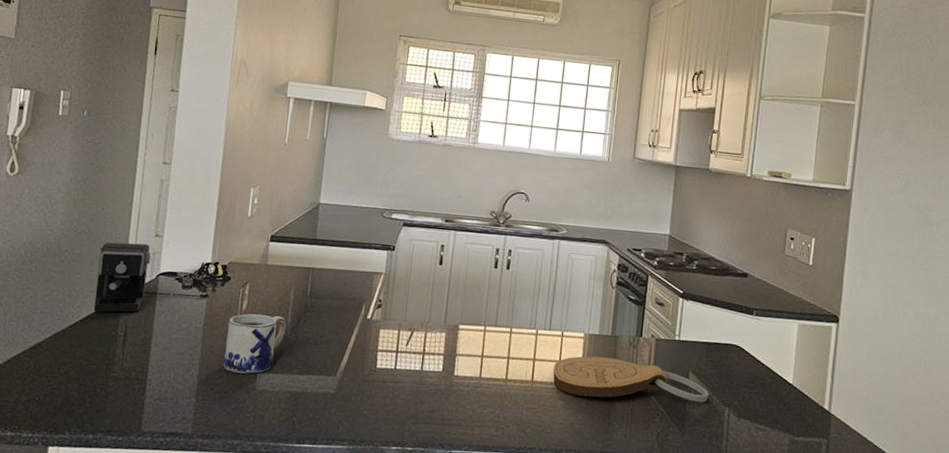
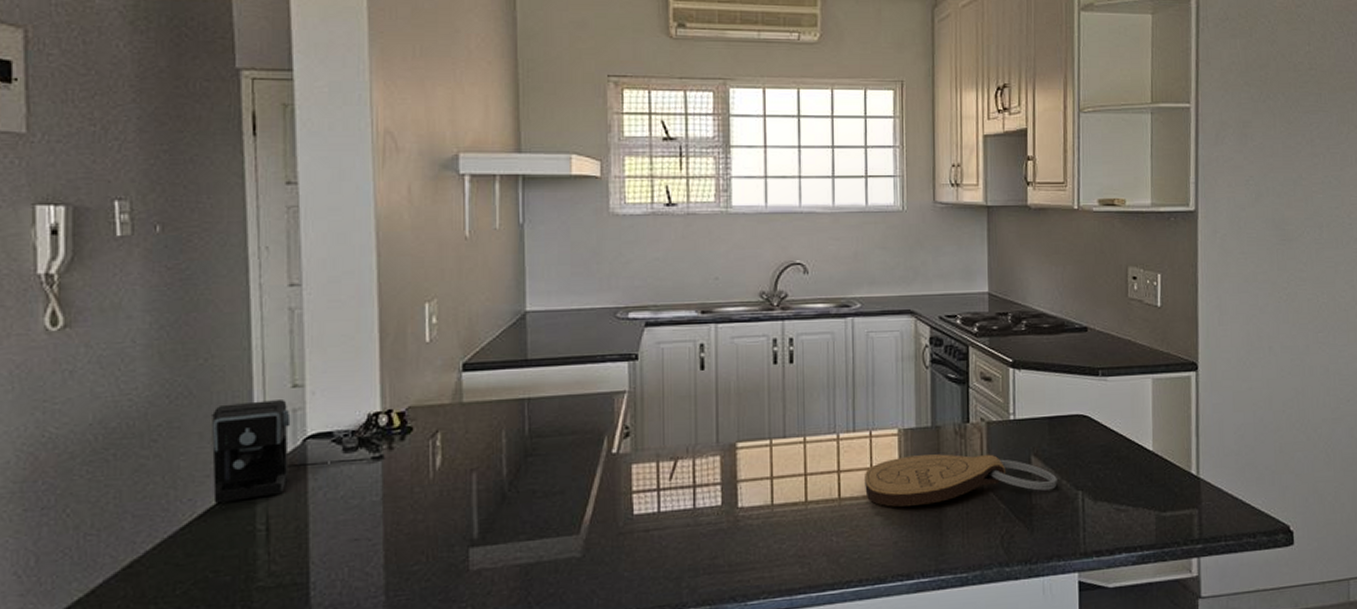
mug: present [223,313,287,374] -> none [417,468,503,553]

